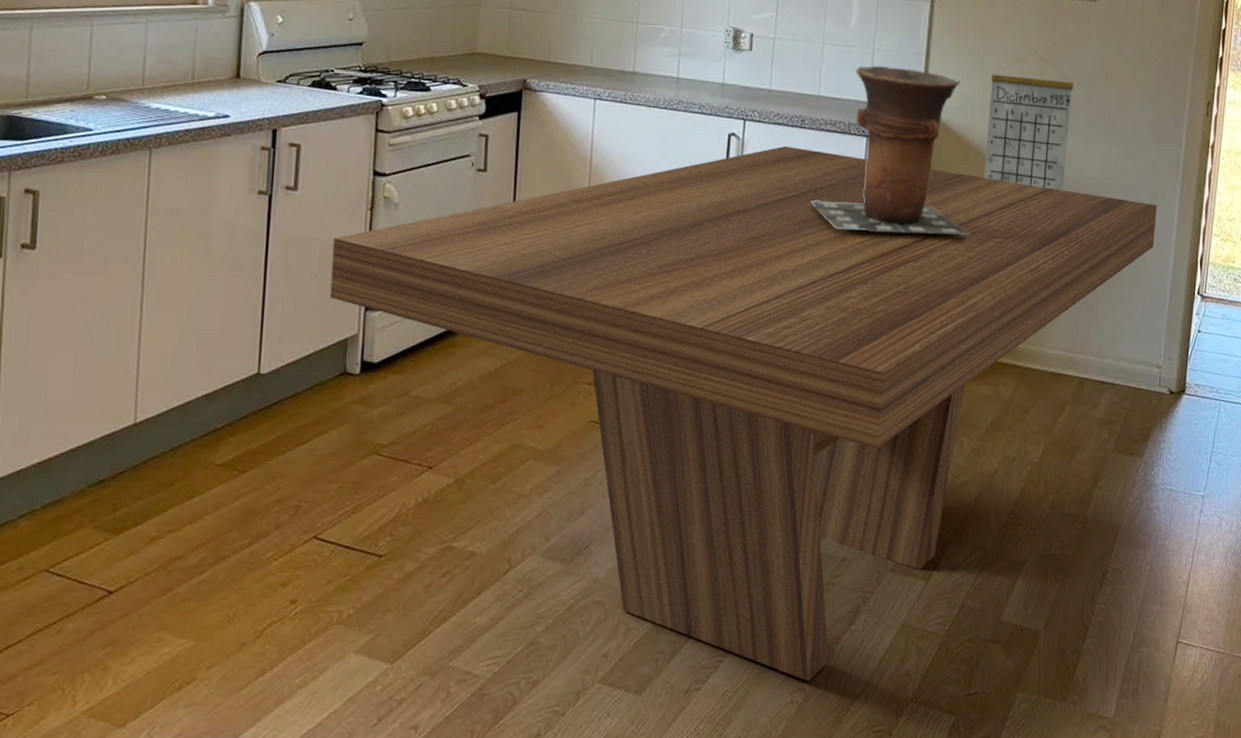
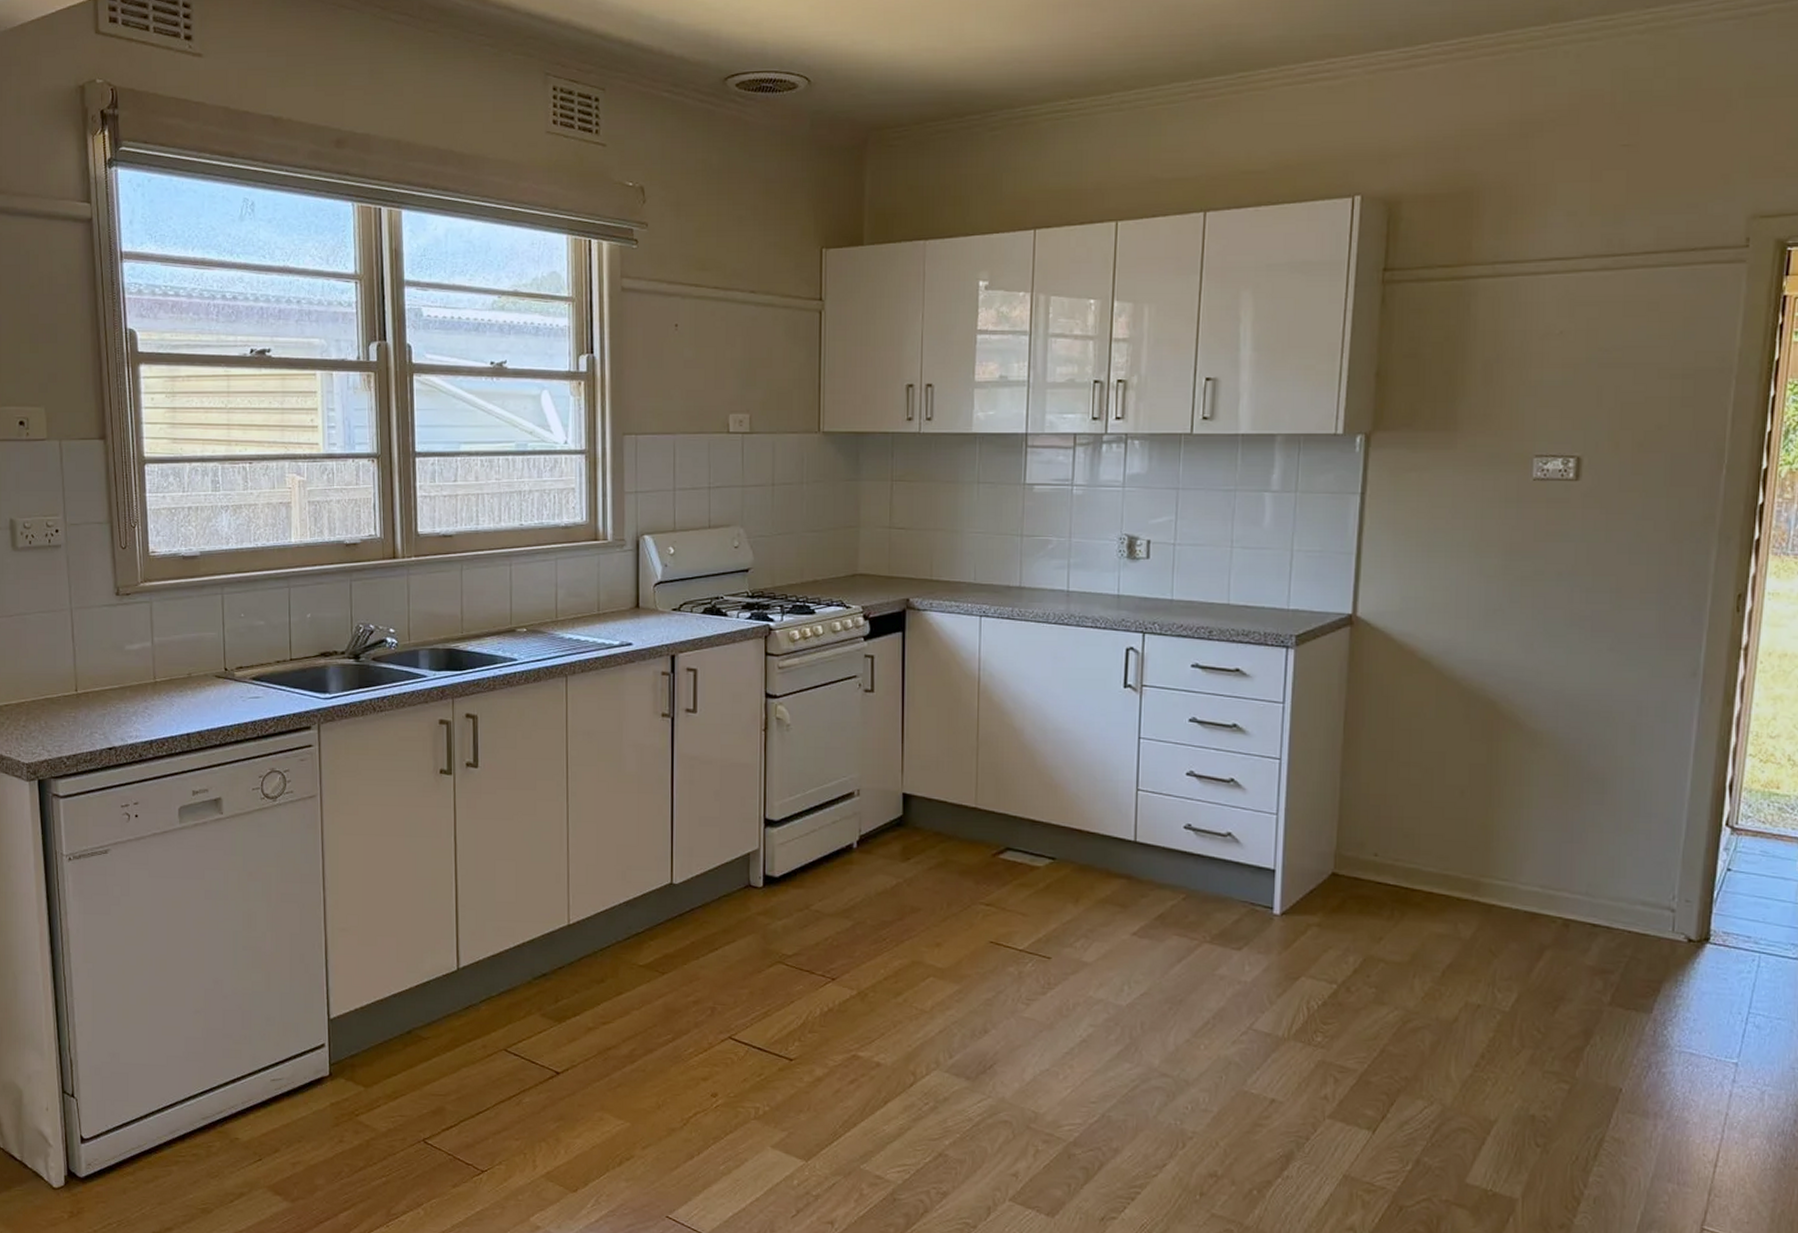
dining table: present [329,146,1157,682] -> none [731,660,1666,1224]
vase: present [810,65,970,235] -> none [1221,568,1417,755]
calendar: present [984,51,1073,191] -> none [1433,543,1549,704]

